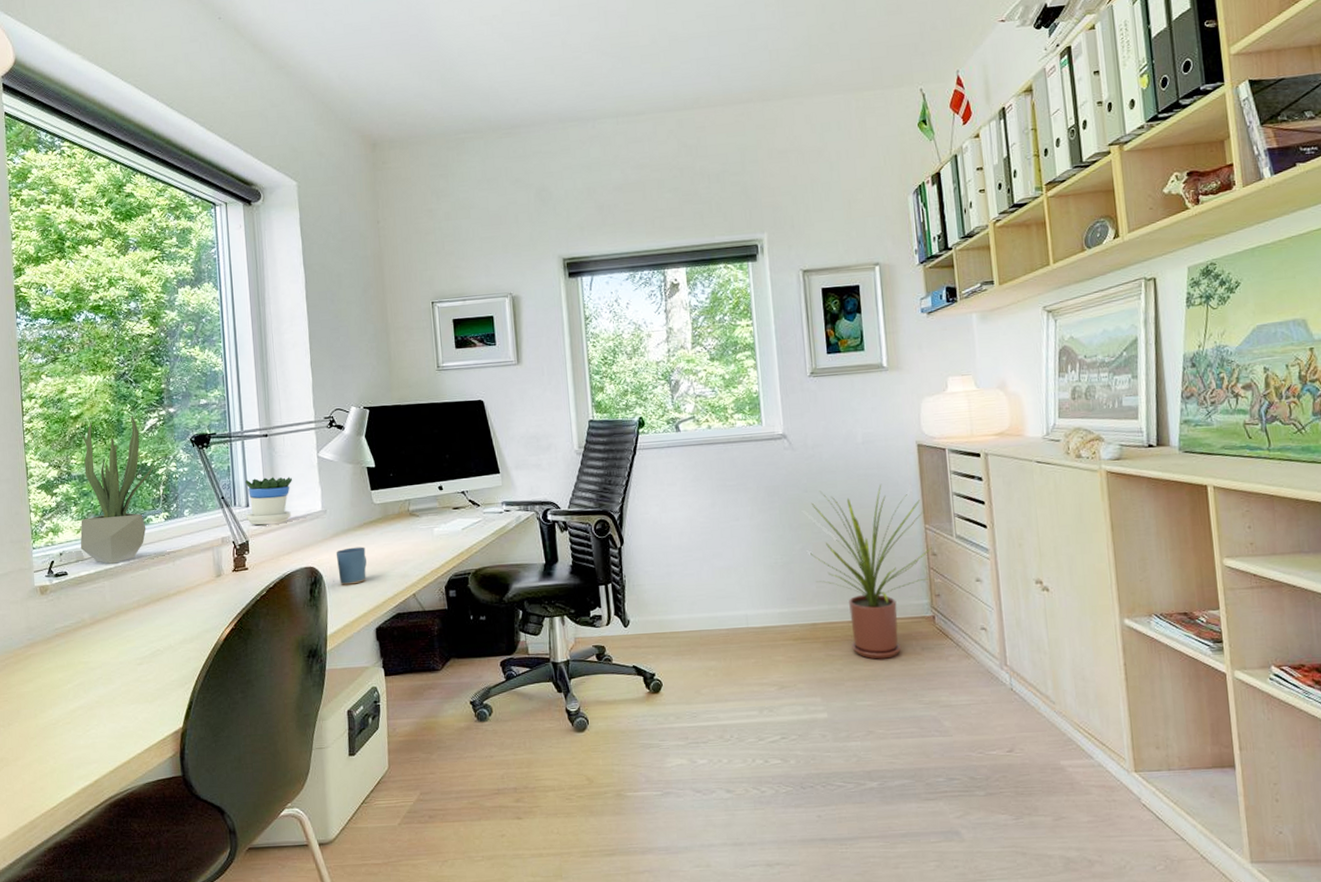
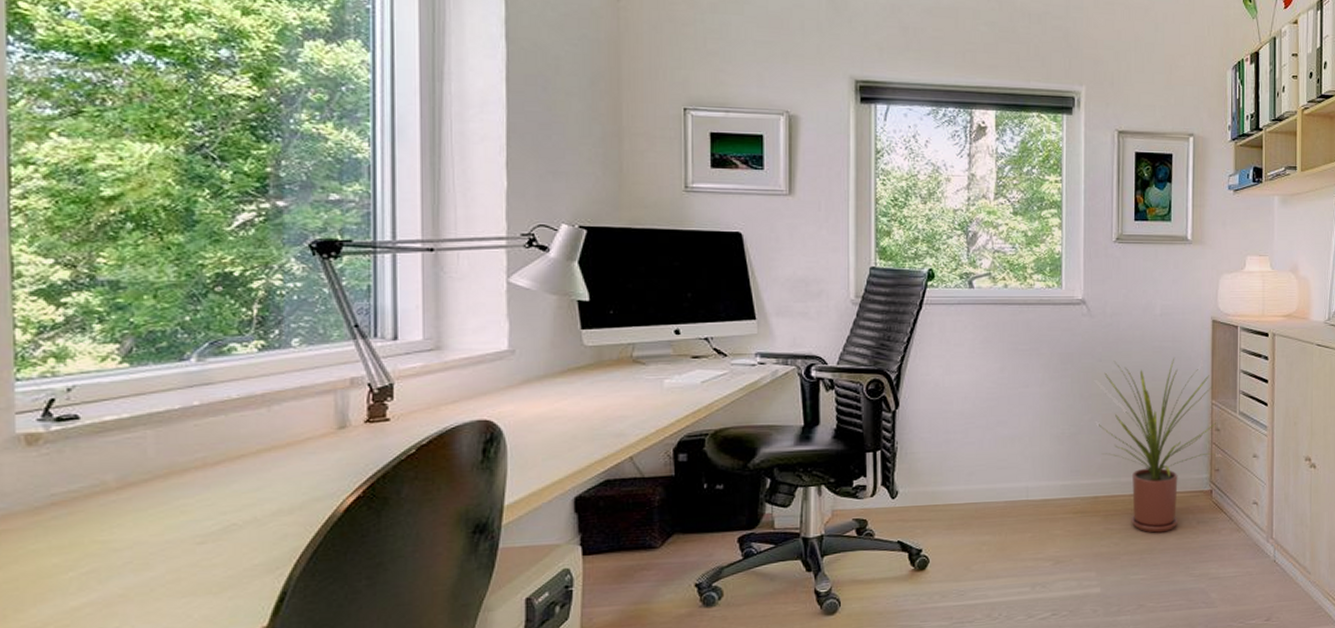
potted plant: present [80,415,155,565] -> none [105,204,247,408]
flowerpot: present [245,477,292,526] -> none [391,304,467,365]
mug: present [335,546,367,585] -> none [524,397,568,444]

